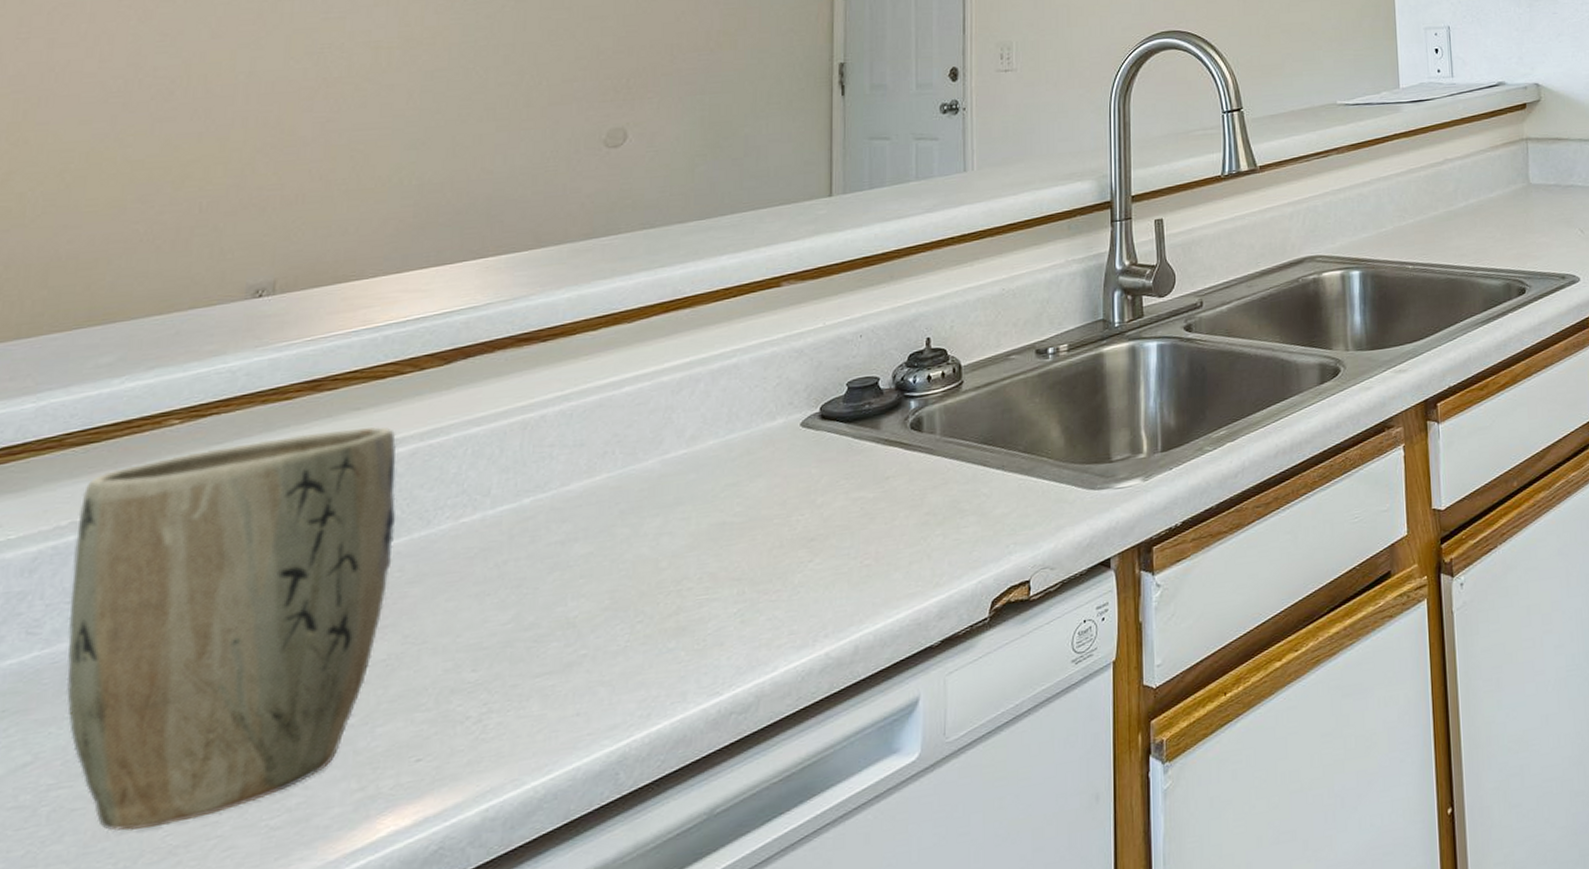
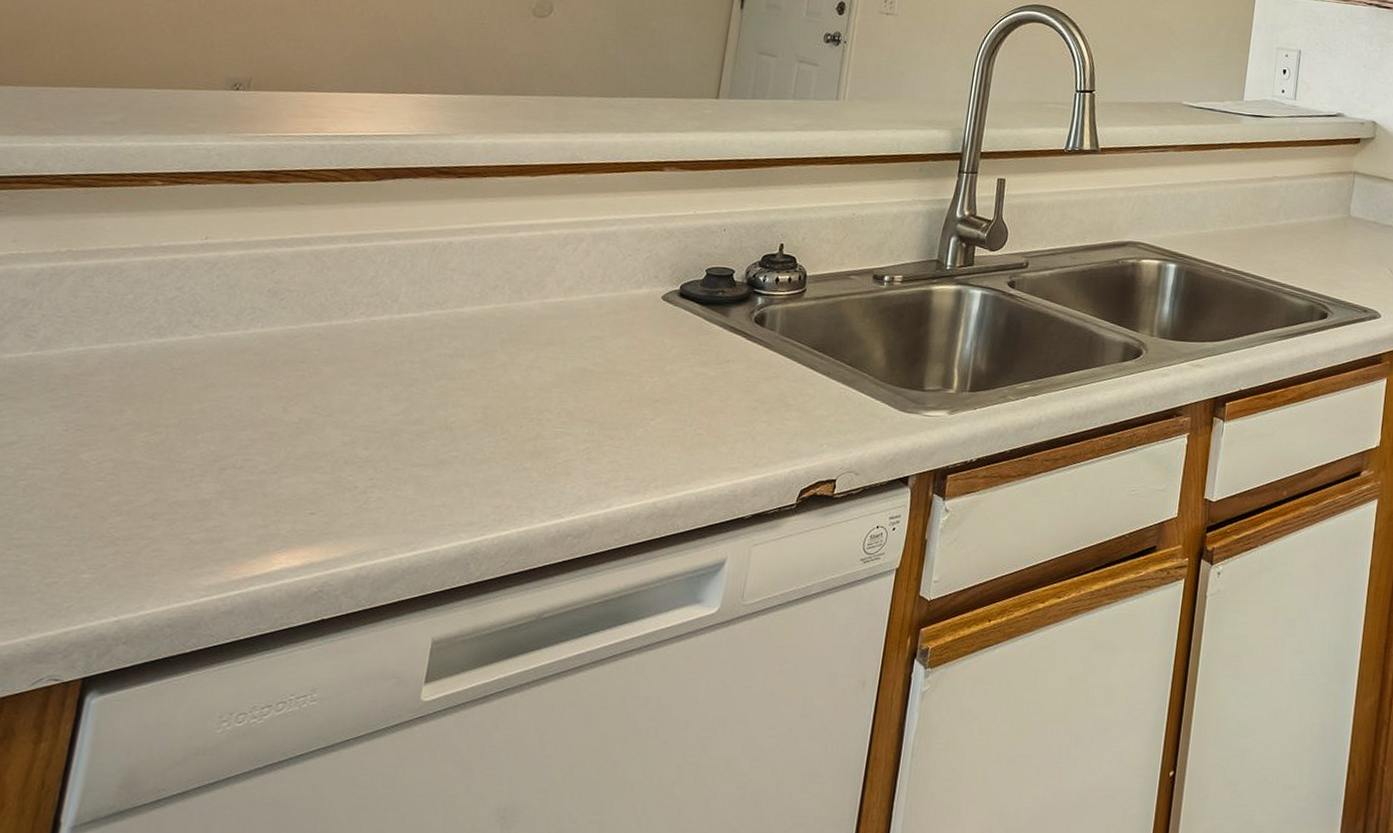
plant pot: present [66,427,396,831] -> none [49,212,330,519]

